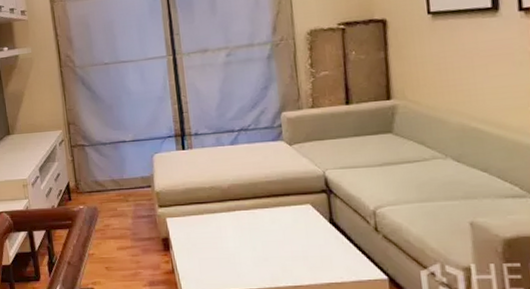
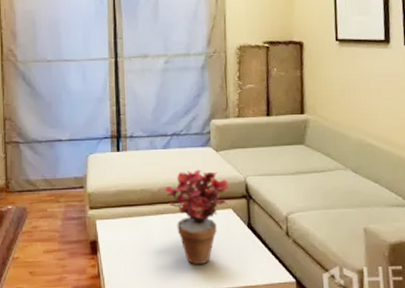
potted plant: none [235,164,307,262] -> present [165,169,230,265]

